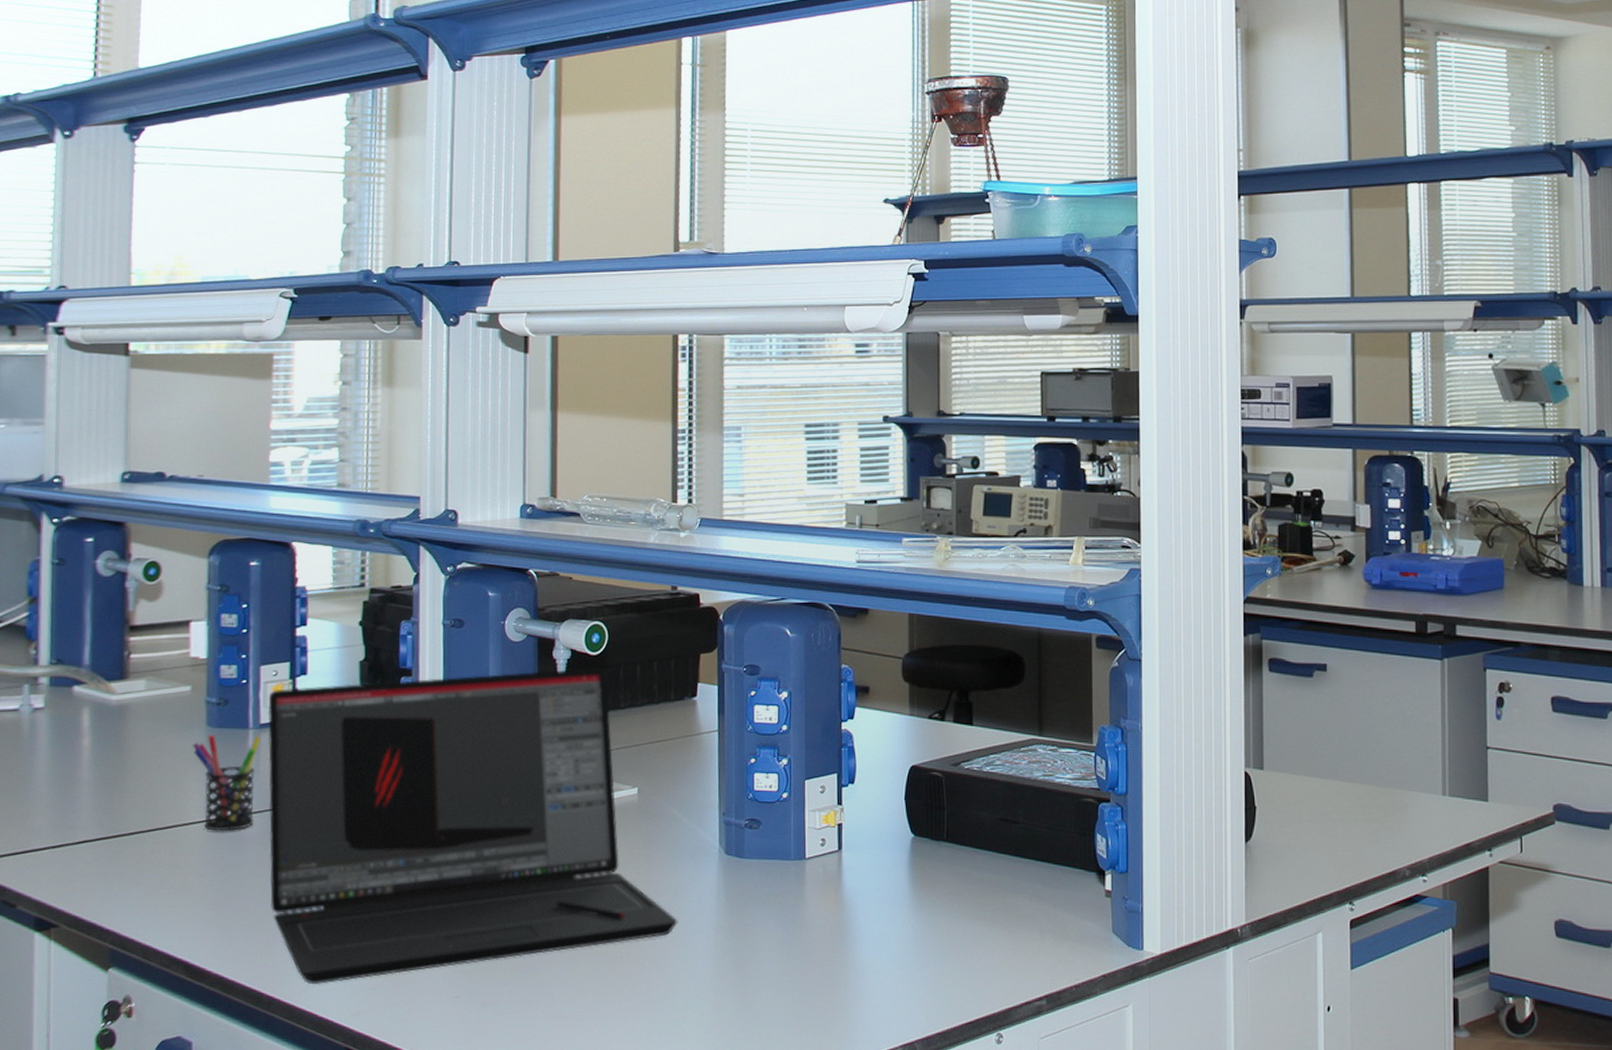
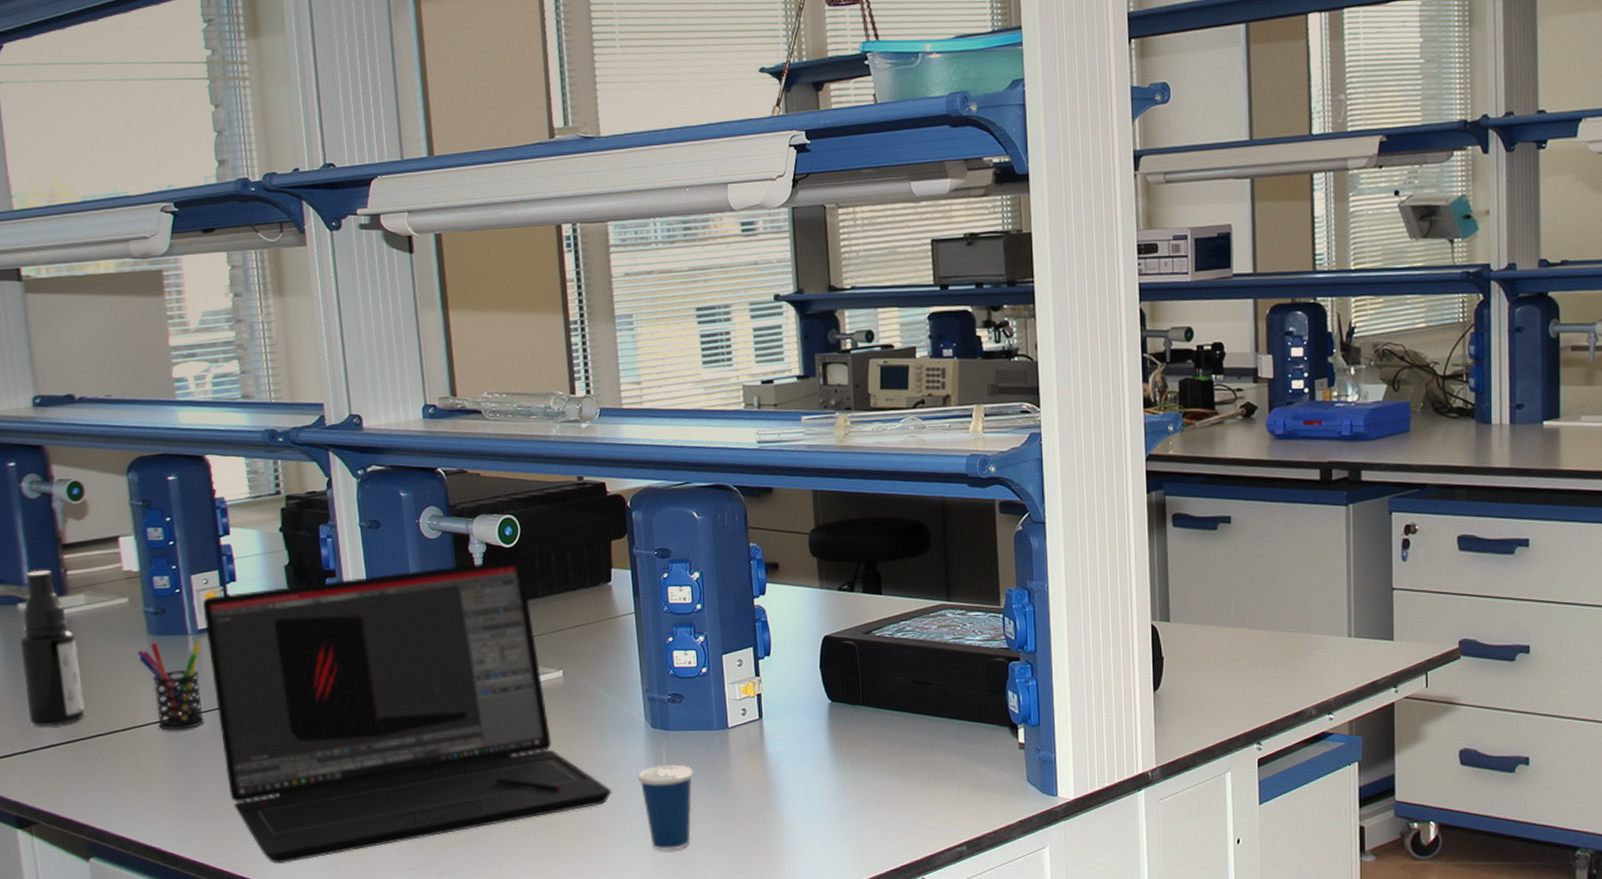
spray bottle: none [66,651,130,820] -> present [19,569,85,727]
cup: none [707,864,765,990] -> present [638,736,694,850]

